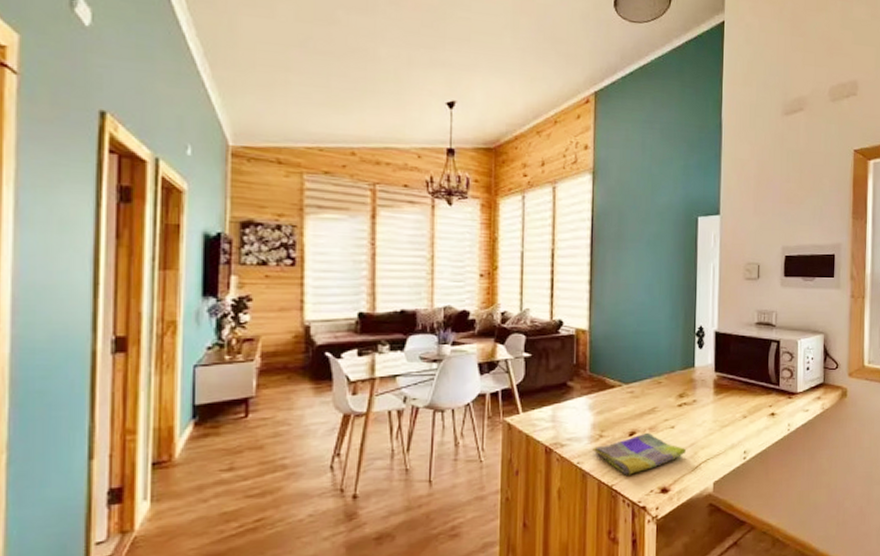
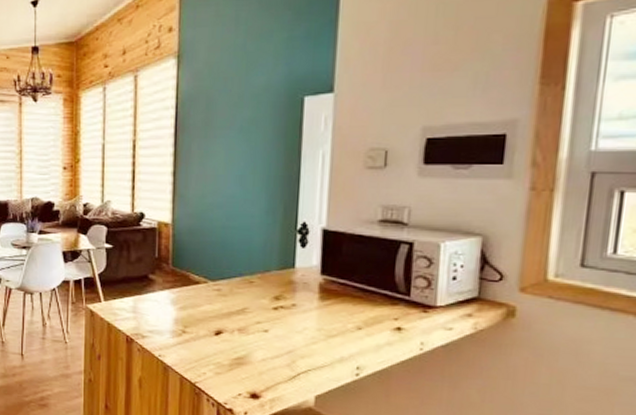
dish towel: present [593,432,686,475] -> none [175,333,281,375]

